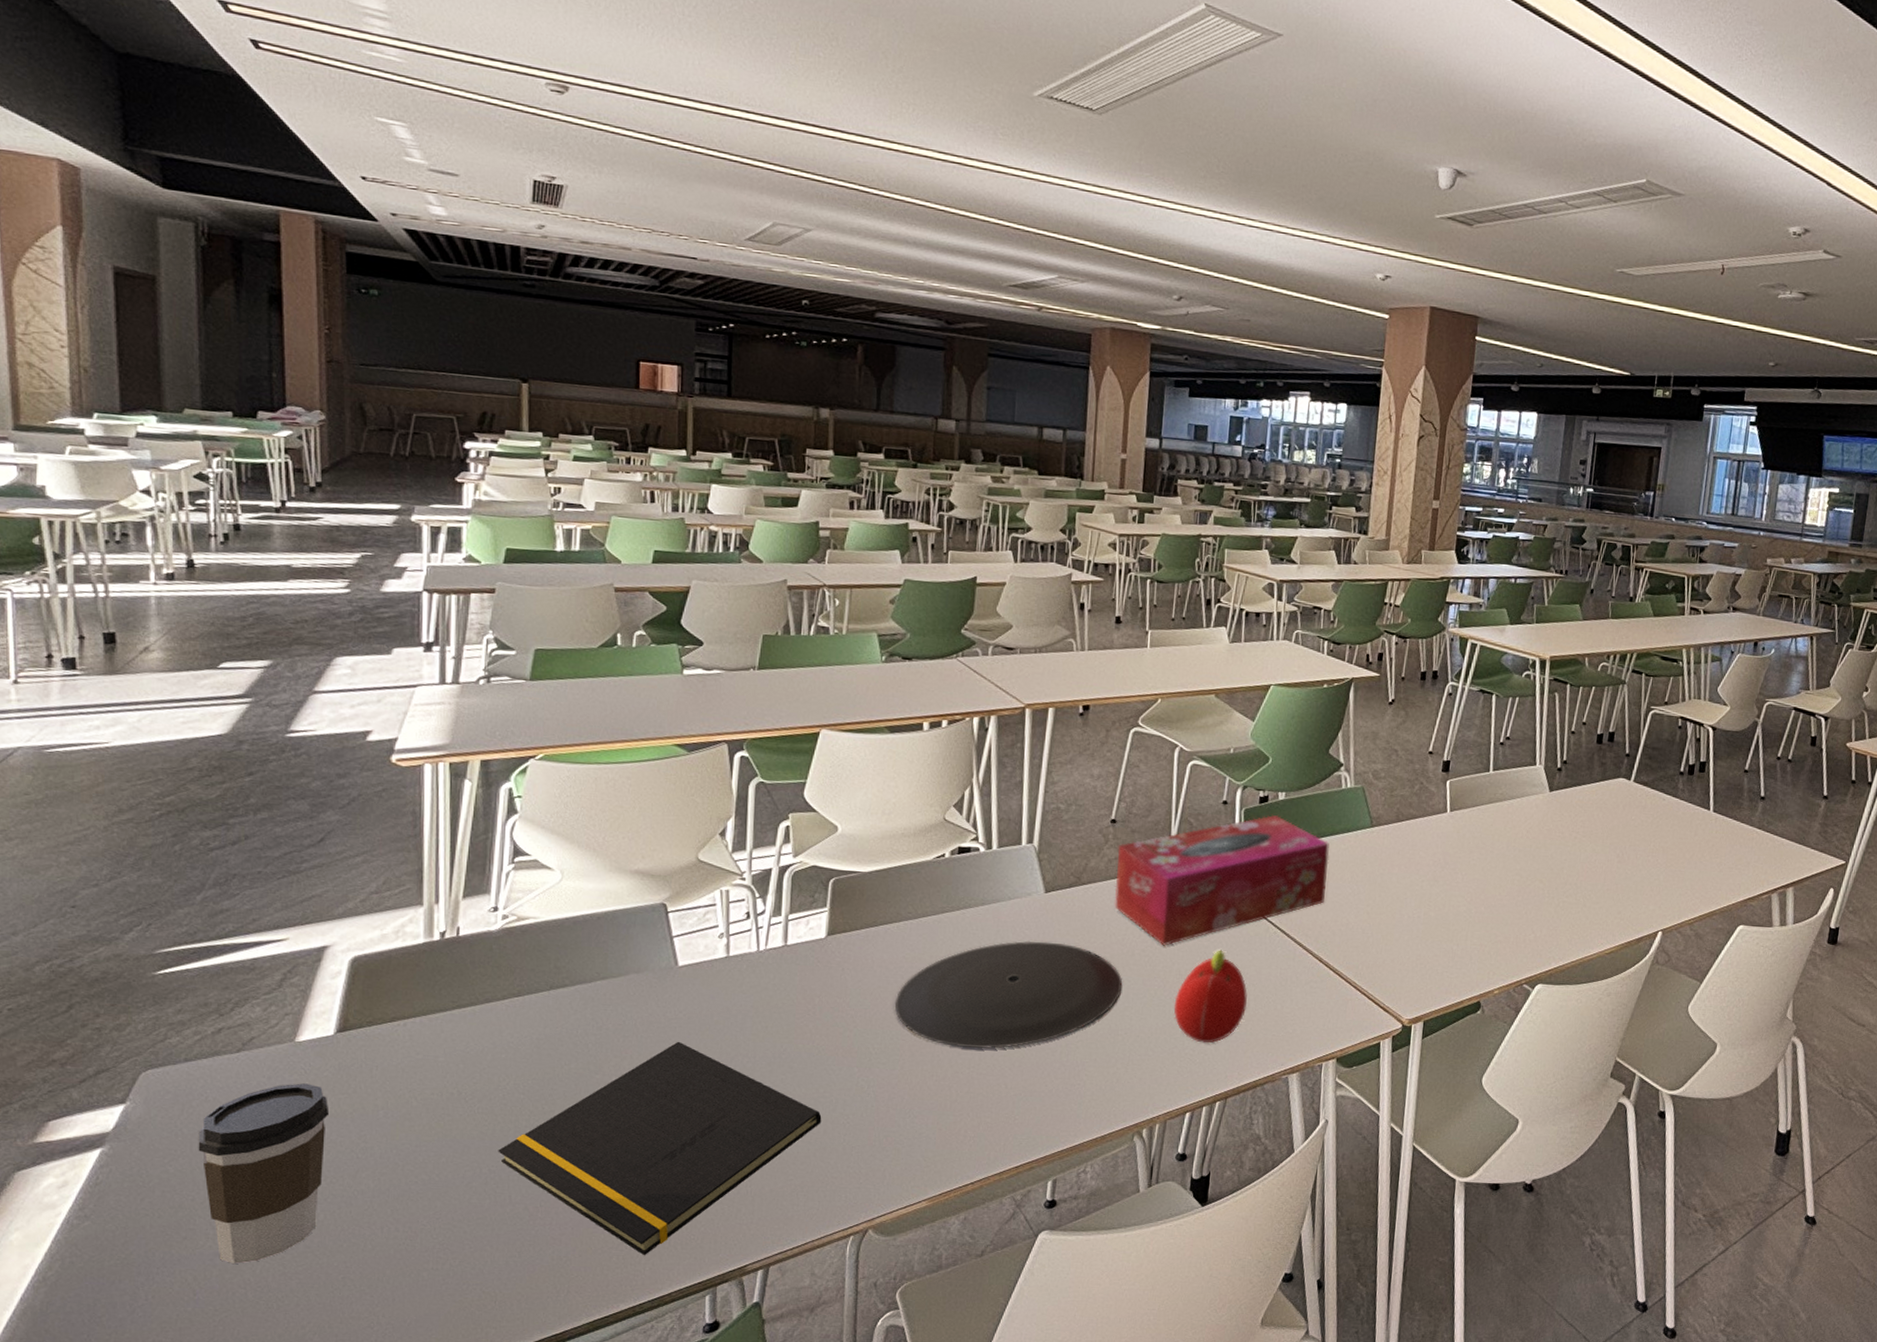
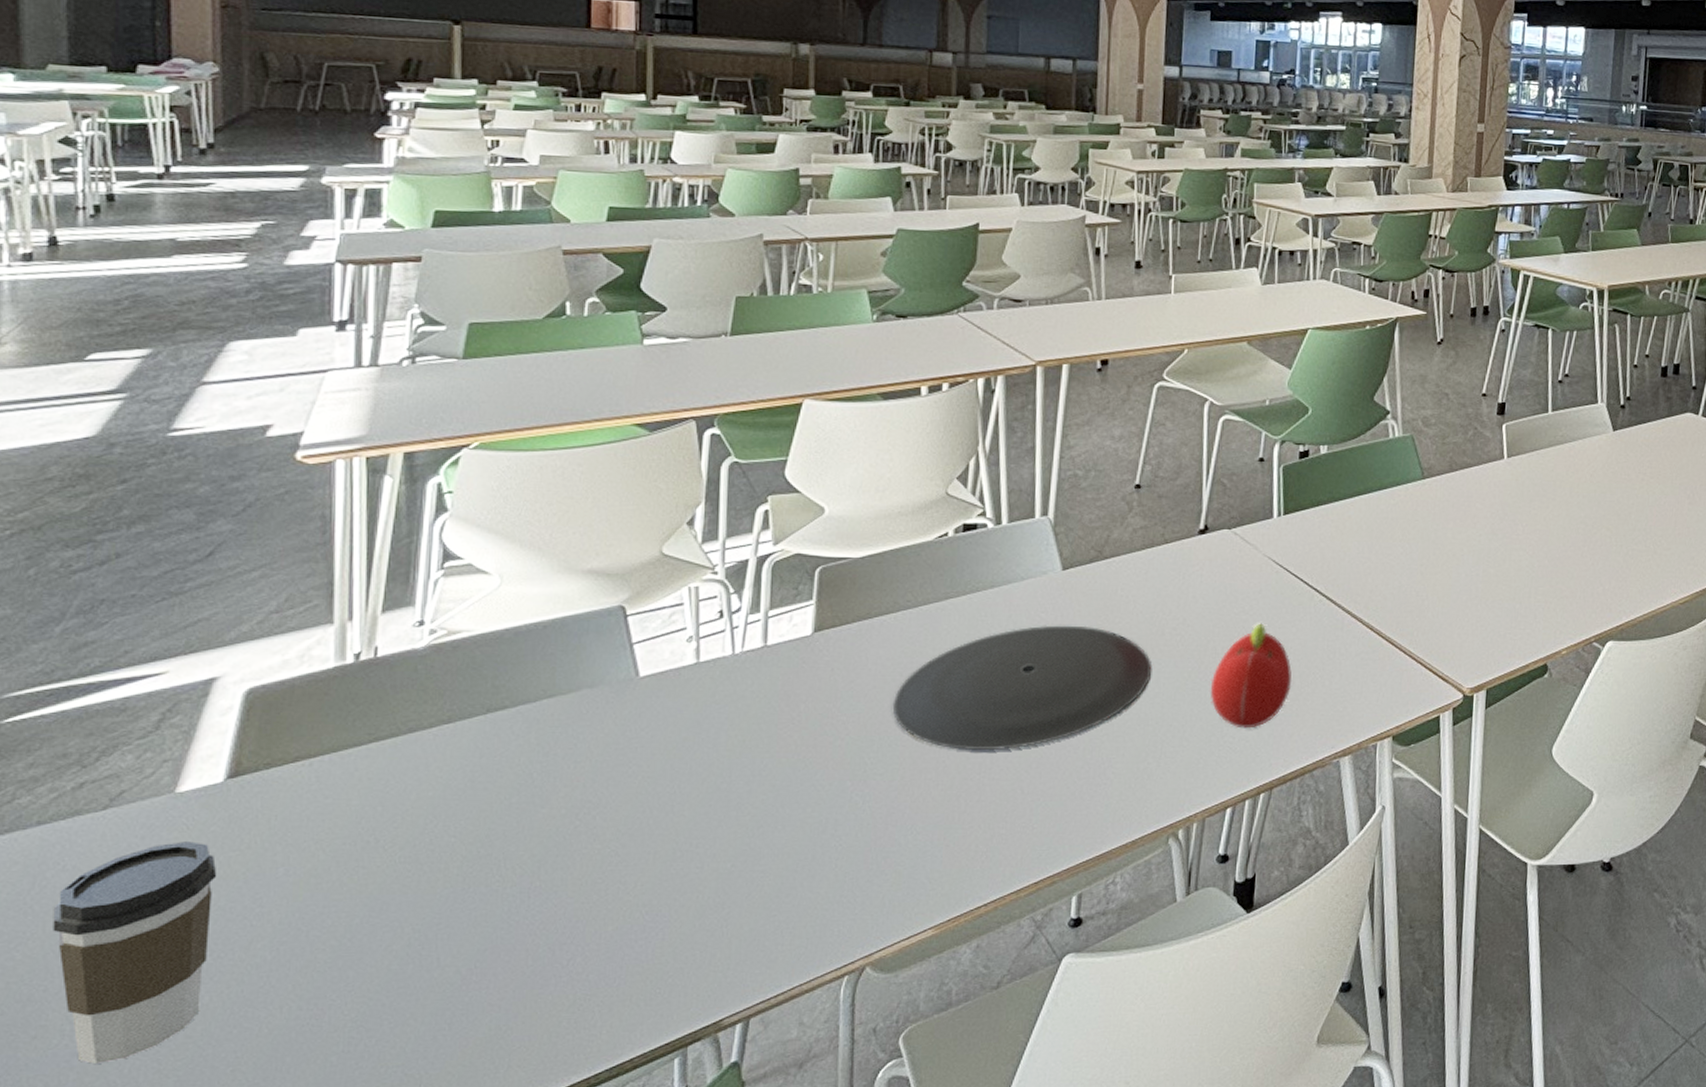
notepad: present [498,1041,822,1255] -> none [423,763,810,1016]
tissue box: present [1114,815,1330,946] -> none [1141,471,1378,622]

